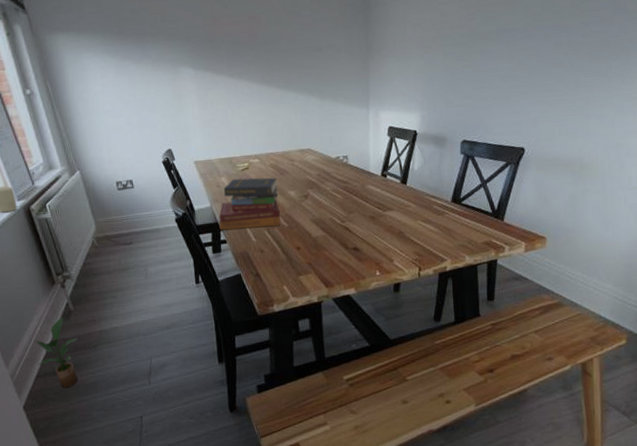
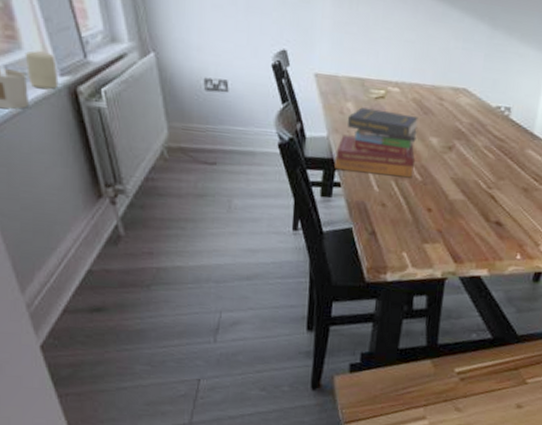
potted plant: present [35,317,78,389] -> none [66,242,127,332]

